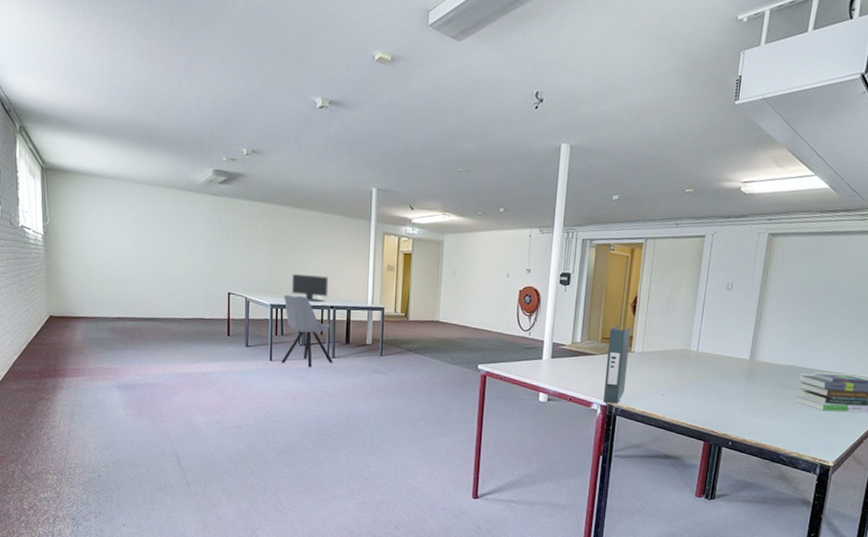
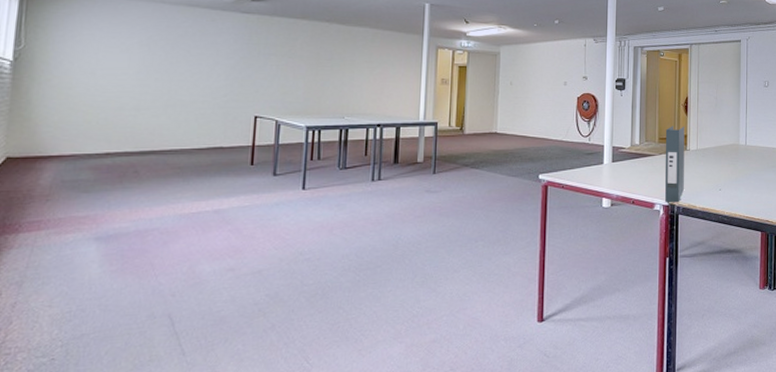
chair: present [281,294,333,368] -> none [315,114,378,194]
monitor: present [292,274,329,302] -> none [333,92,376,120]

